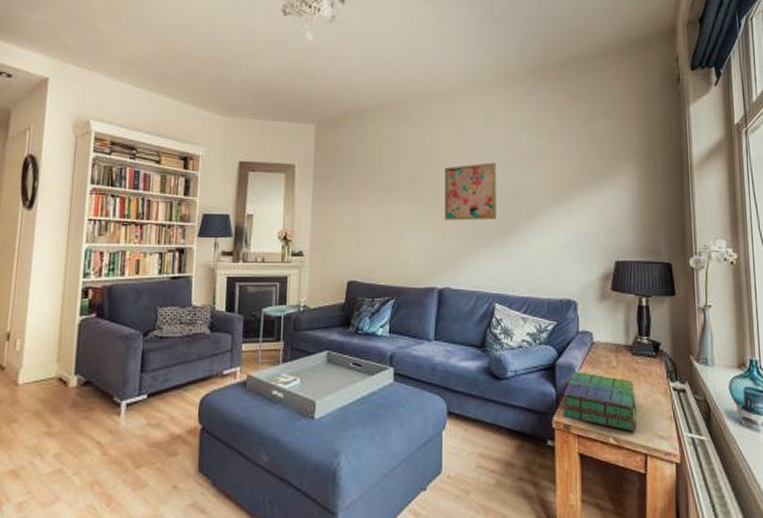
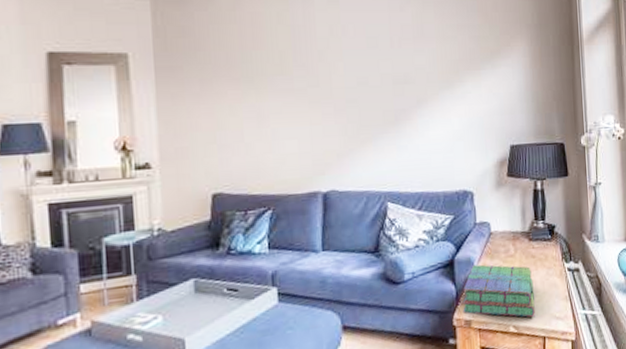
wall art: present [444,162,496,221] -> none [321,43,384,114]

